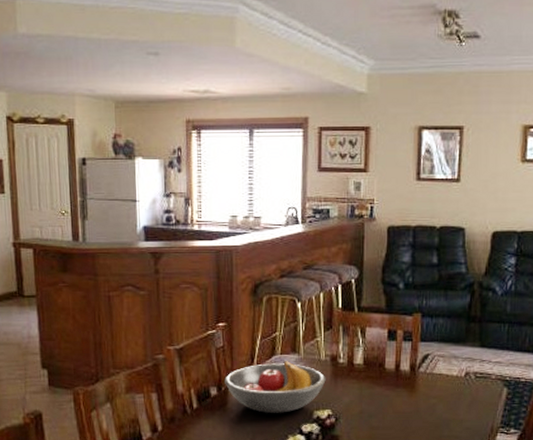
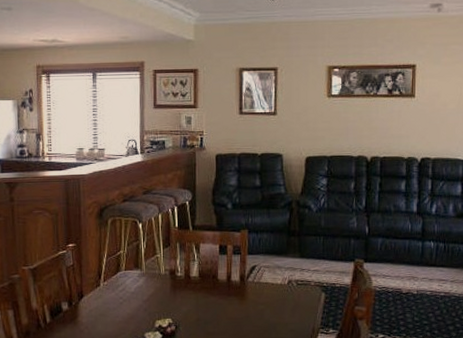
fruit bowl: present [225,360,326,413] -> none [75,275,166,324]

